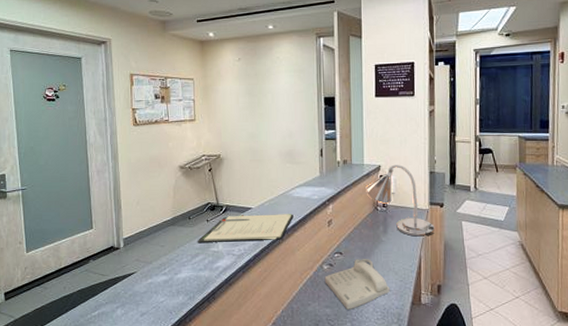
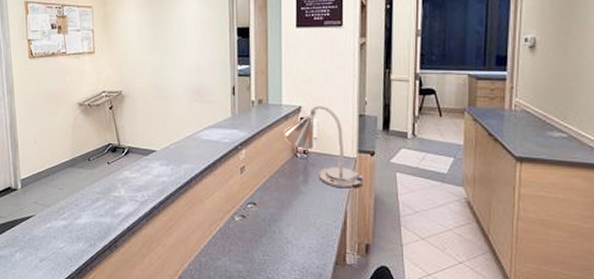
clipboard: present [197,214,294,242] -> none [97,158,202,187]
telephone: present [324,259,390,310] -> none [236,211,310,266]

